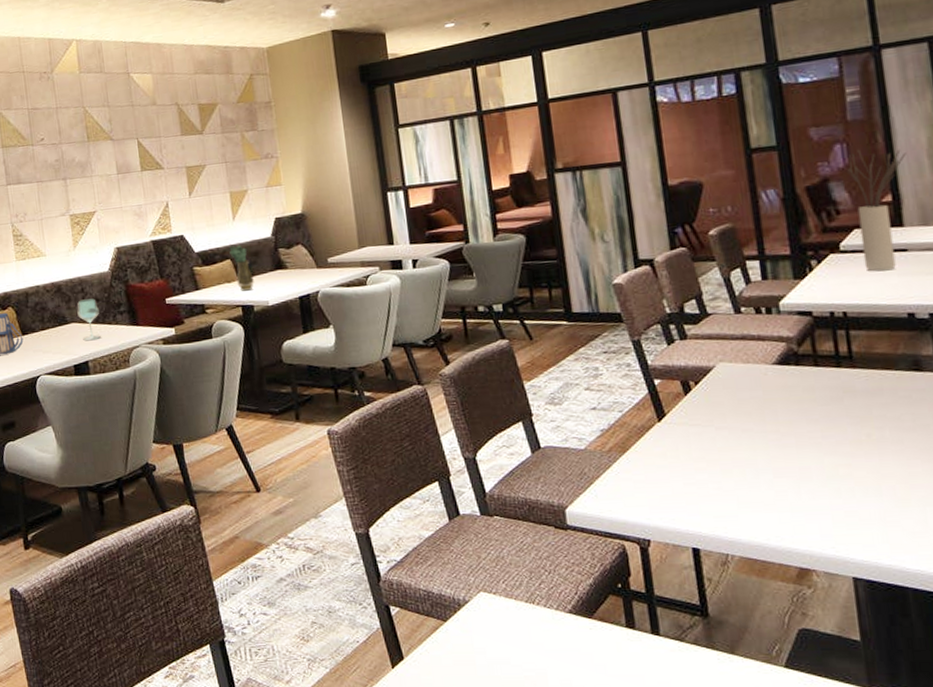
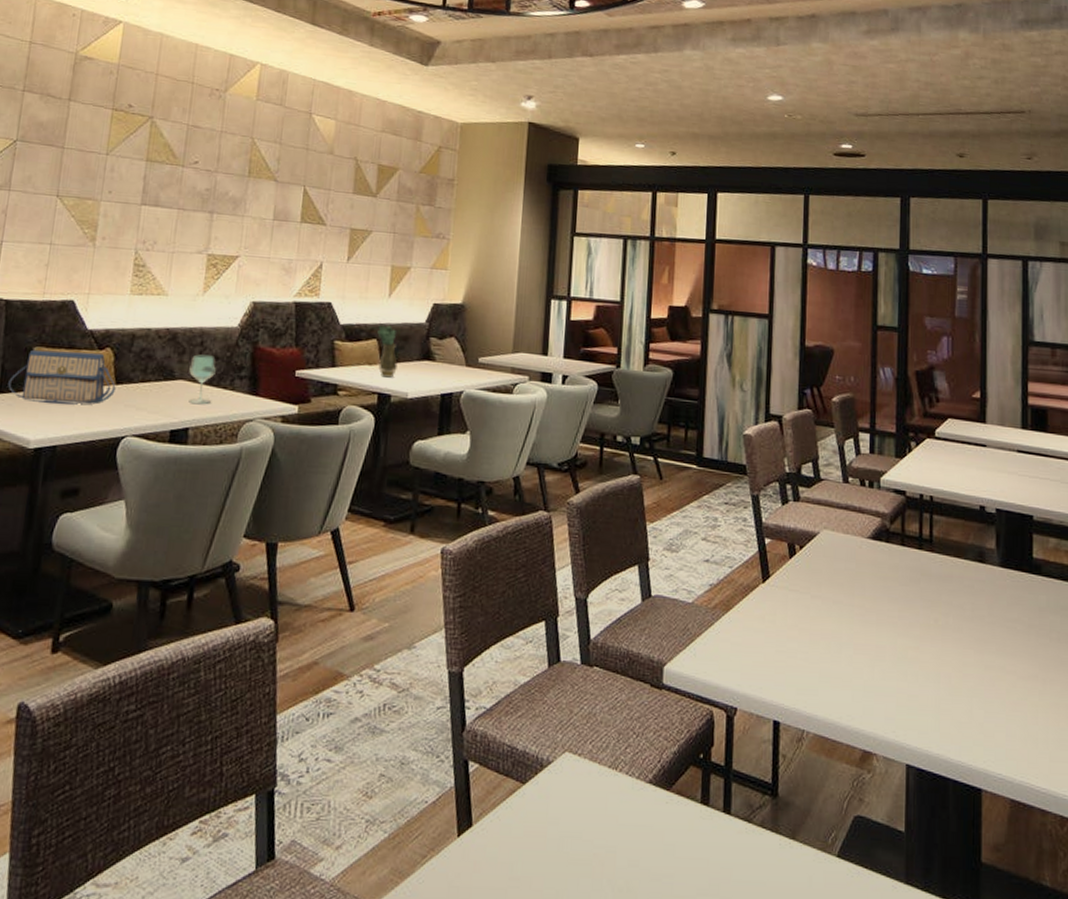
vase: present [846,149,907,272] -> none [948,345,996,463]

